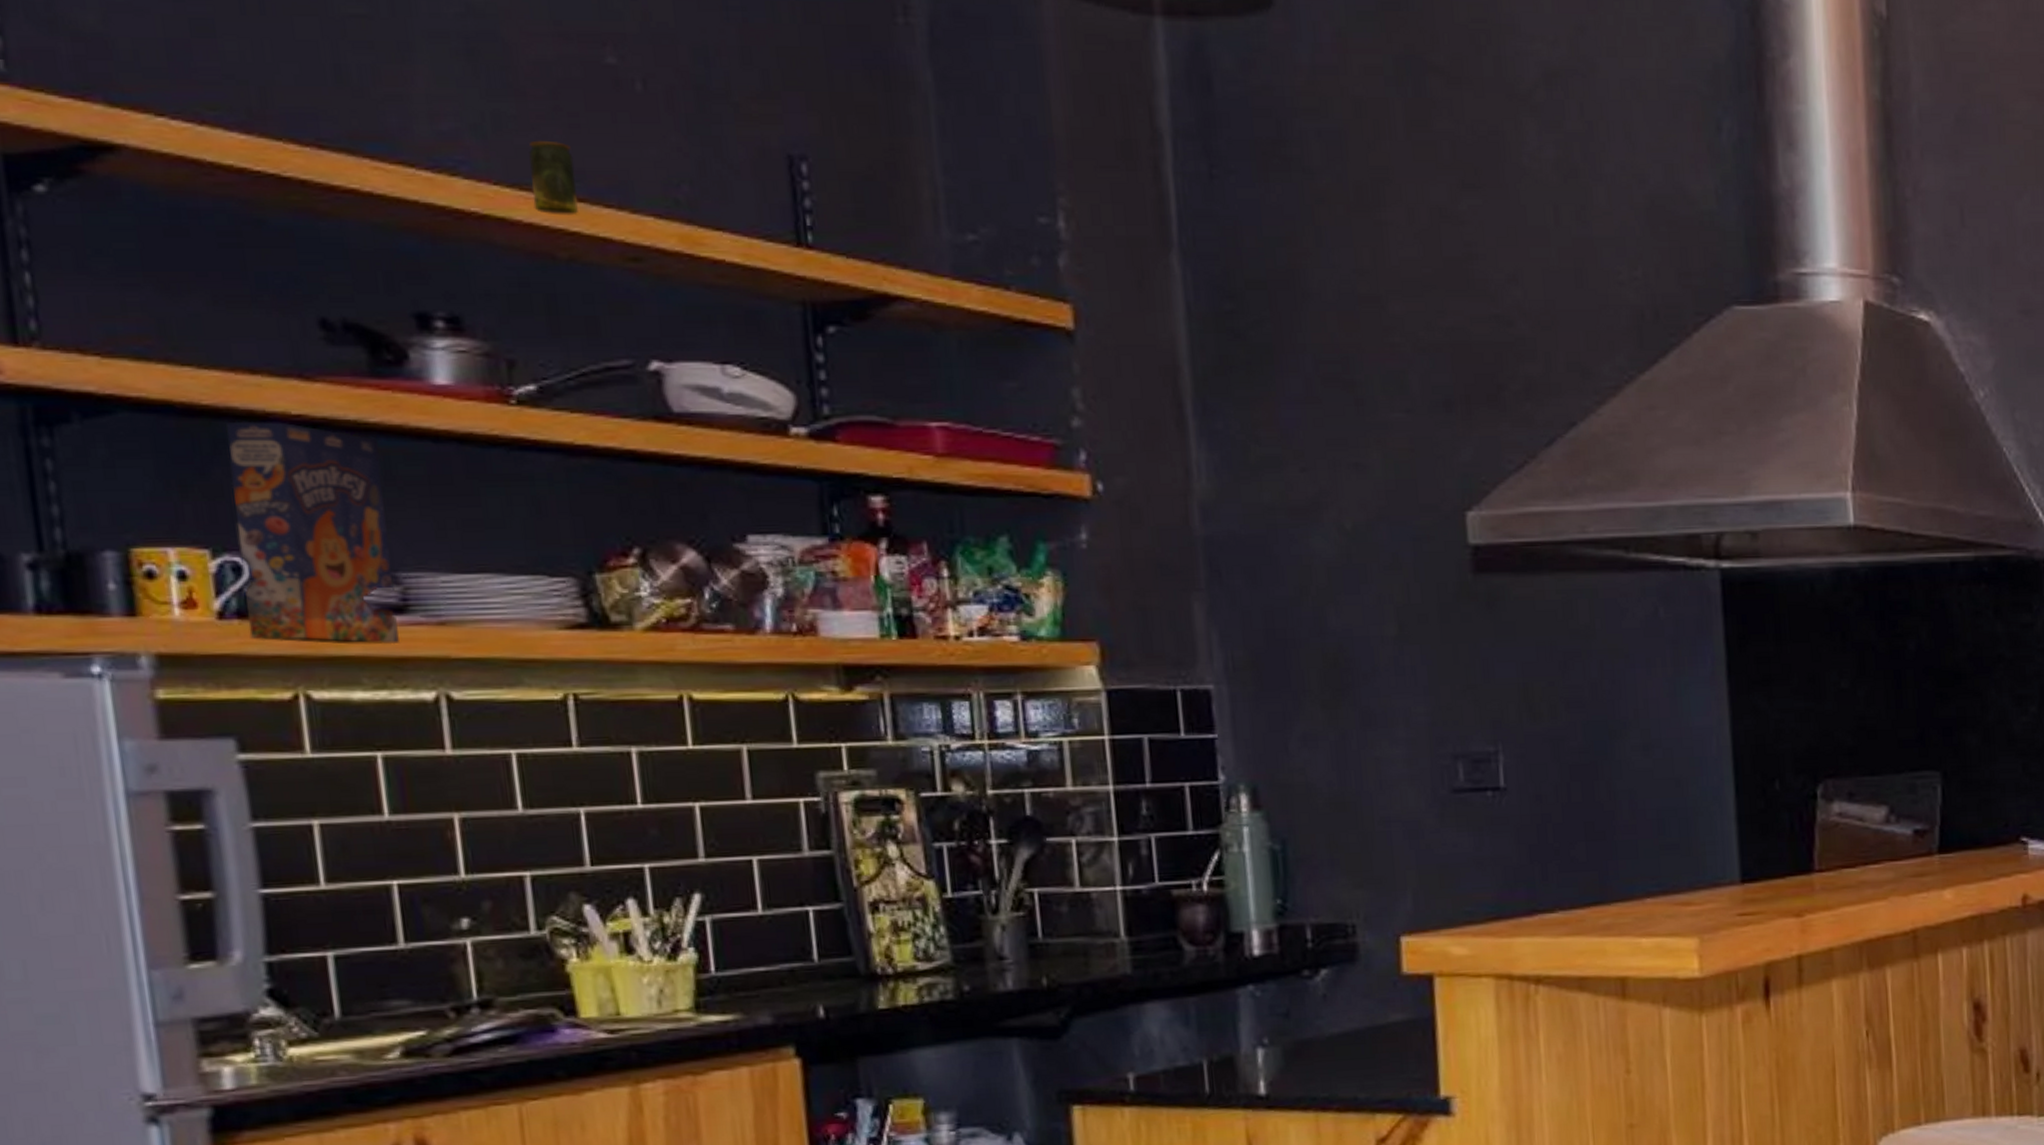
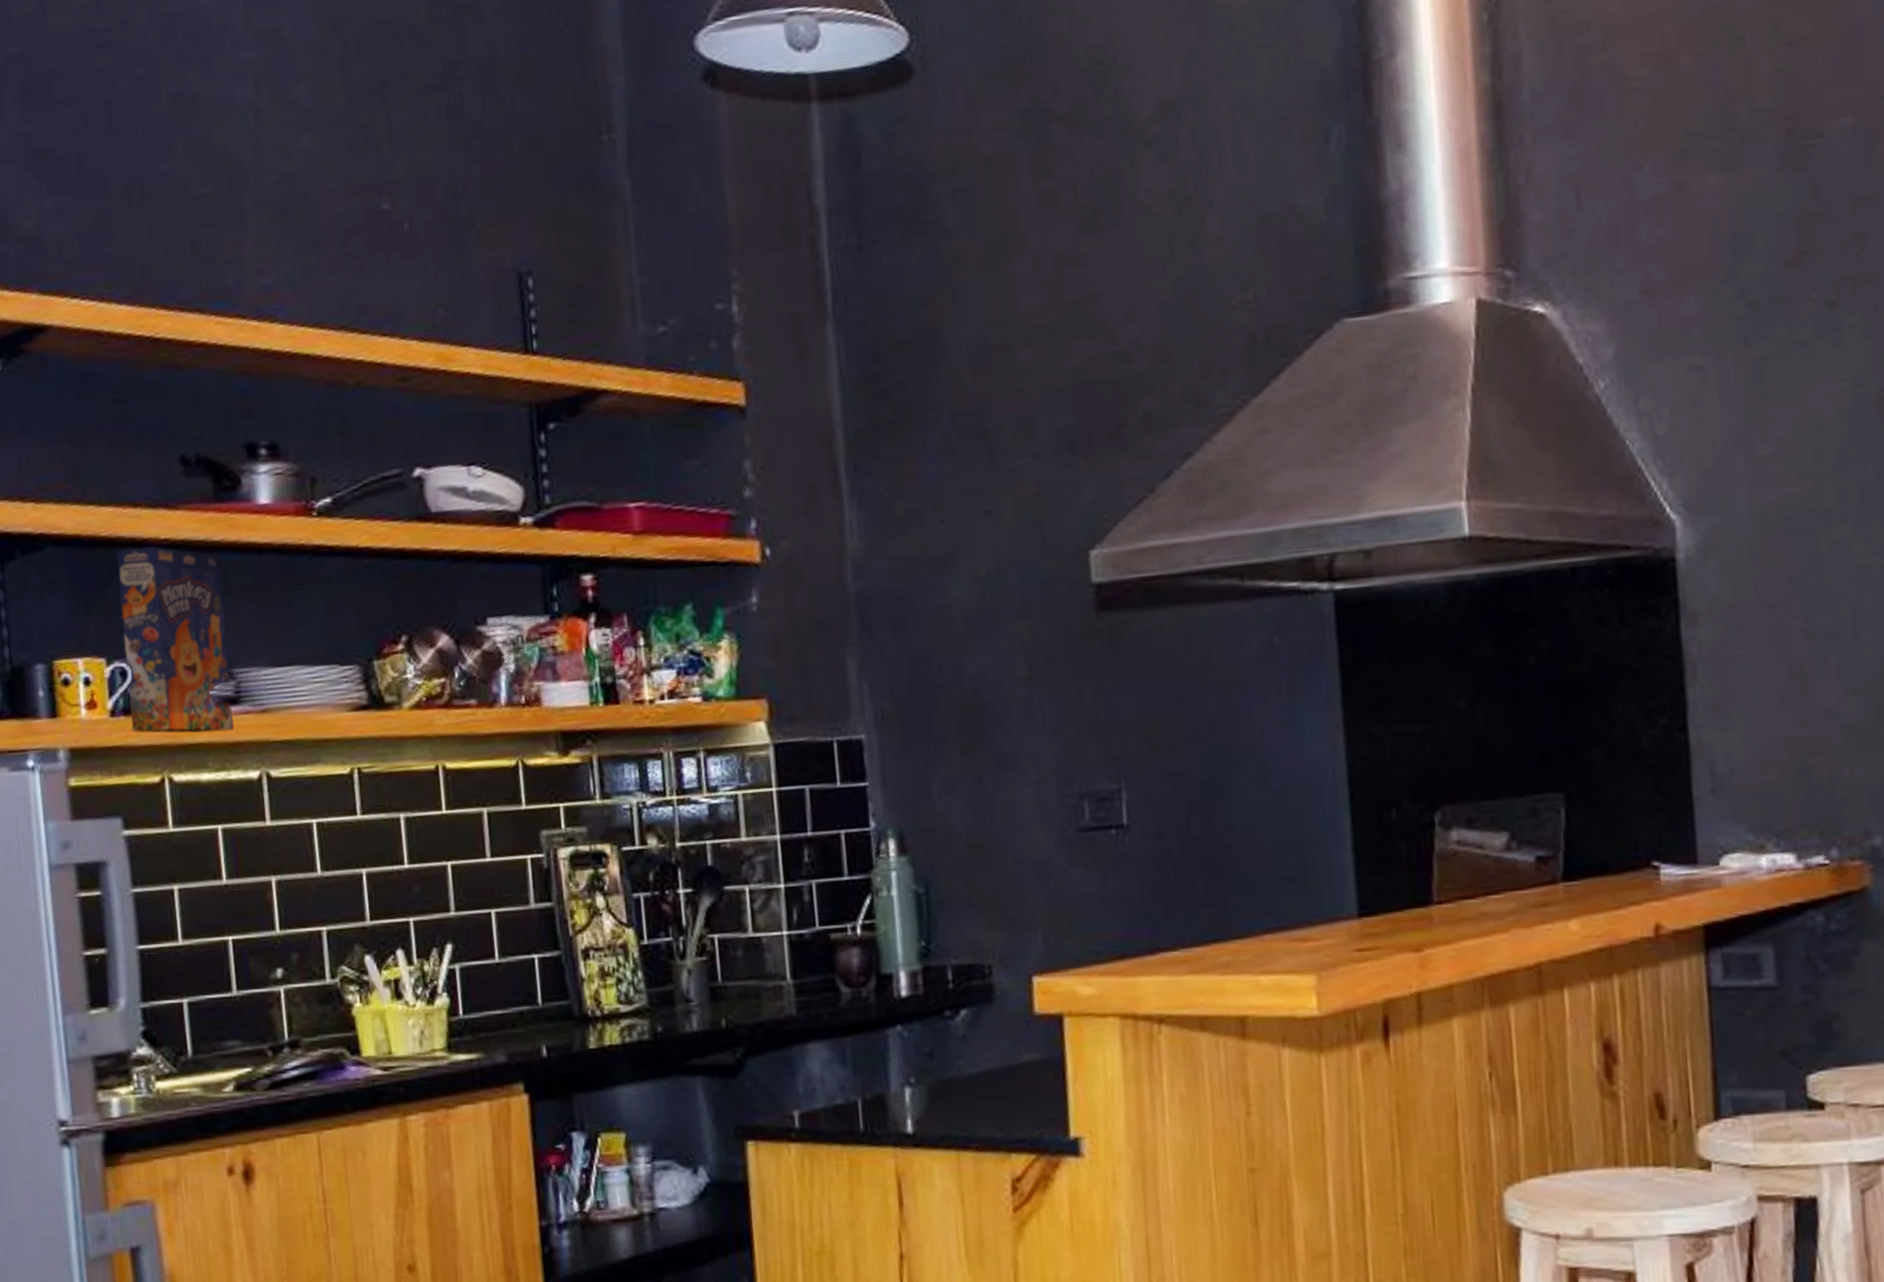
jar: present [529,140,578,216] -> none [326,282,362,348]

